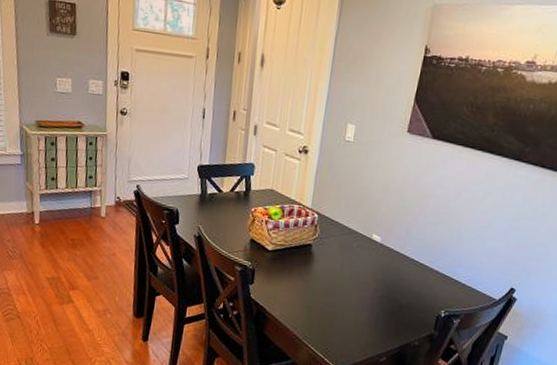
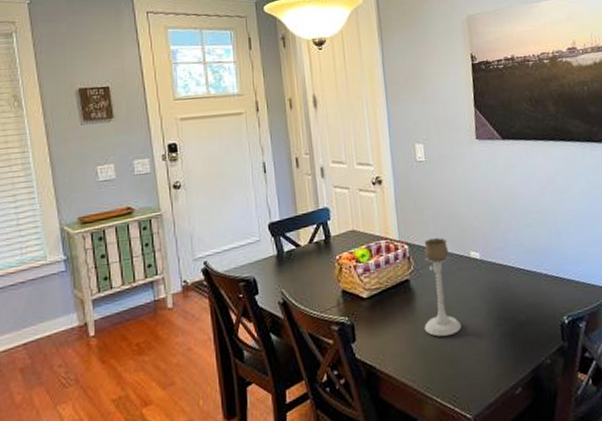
candle holder: none [314,214,354,300] -> present [424,238,462,337]

